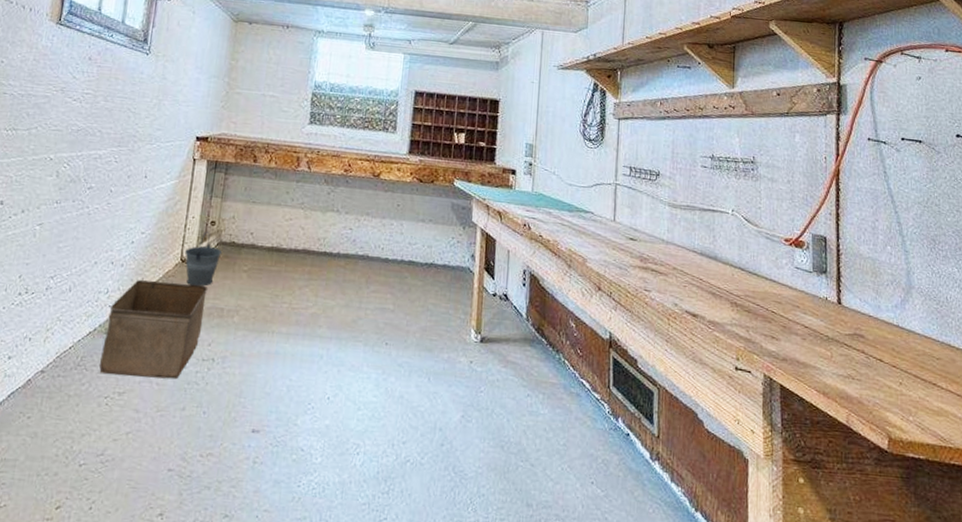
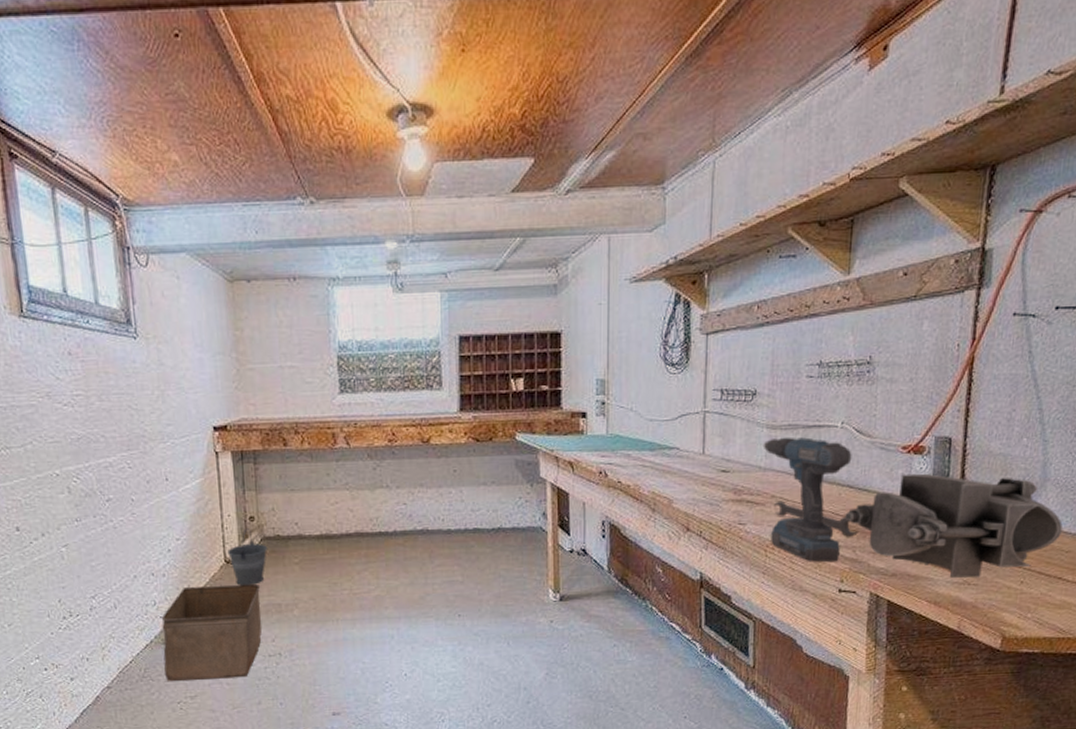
power drill: none [665,216,742,338] -> present [763,437,852,562]
wrench: none [676,273,750,317] -> present [774,500,858,537]
clamp: none [738,264,932,374] -> present [845,473,1063,579]

